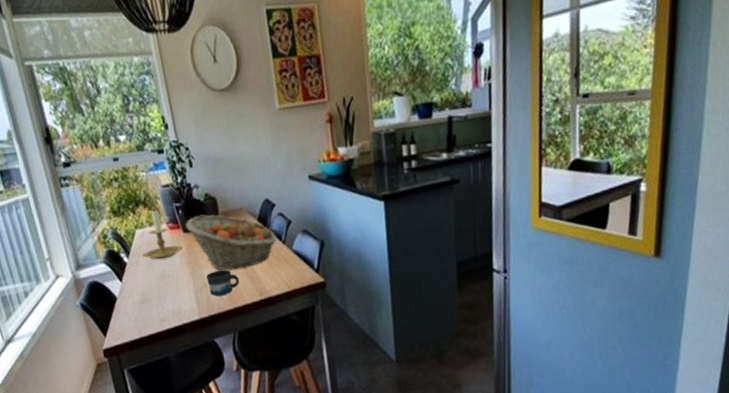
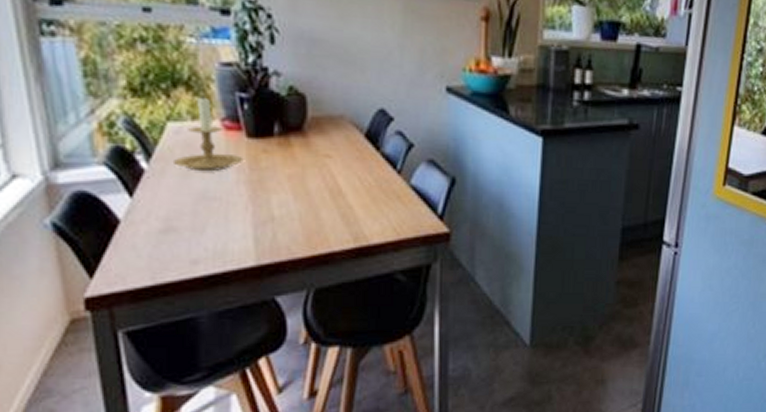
fruit basket: present [186,214,277,270] -> none [252,116,389,201]
mug: present [206,269,240,297] -> none [276,199,326,236]

